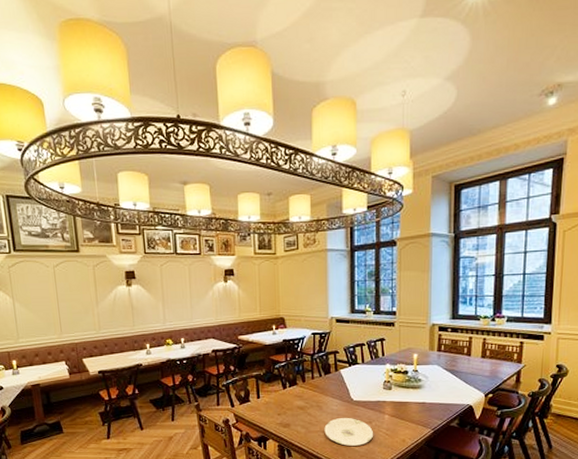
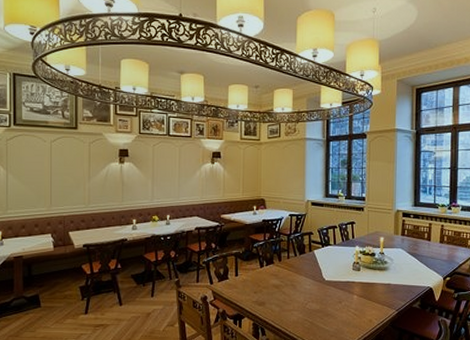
plate: present [324,417,373,446] -> none [297,296,342,325]

